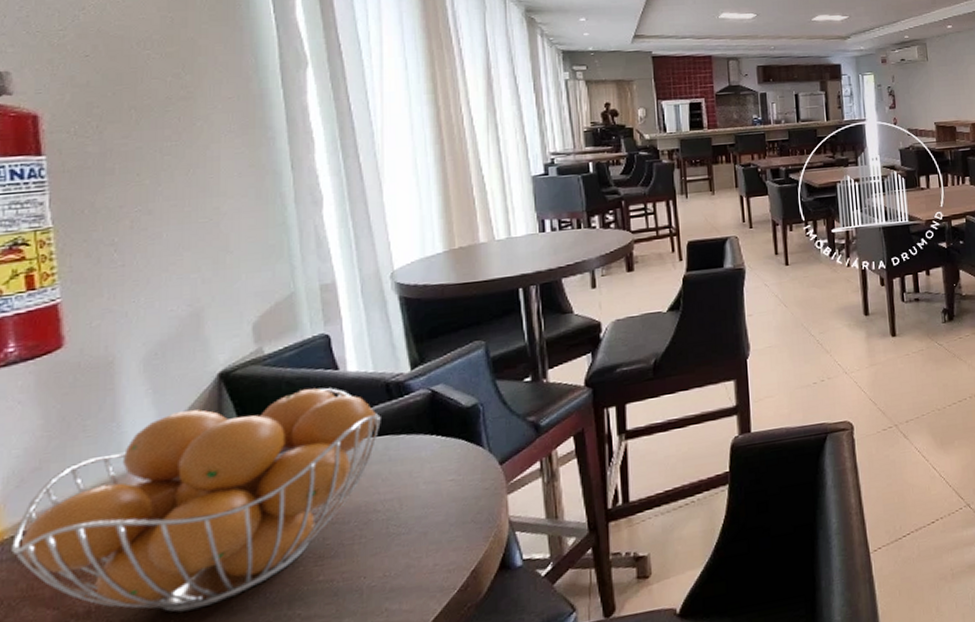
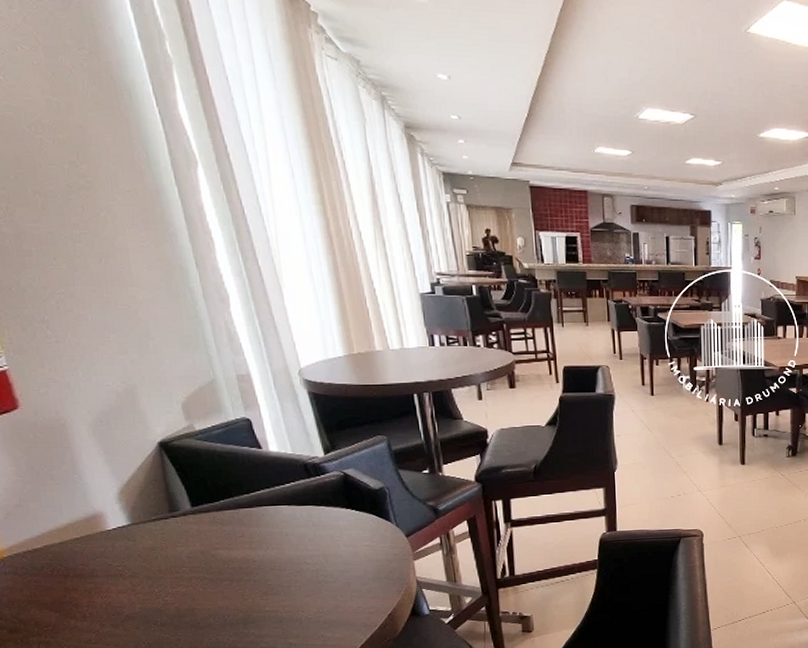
fruit basket: present [11,387,381,612] -> none [10,461,303,623]

